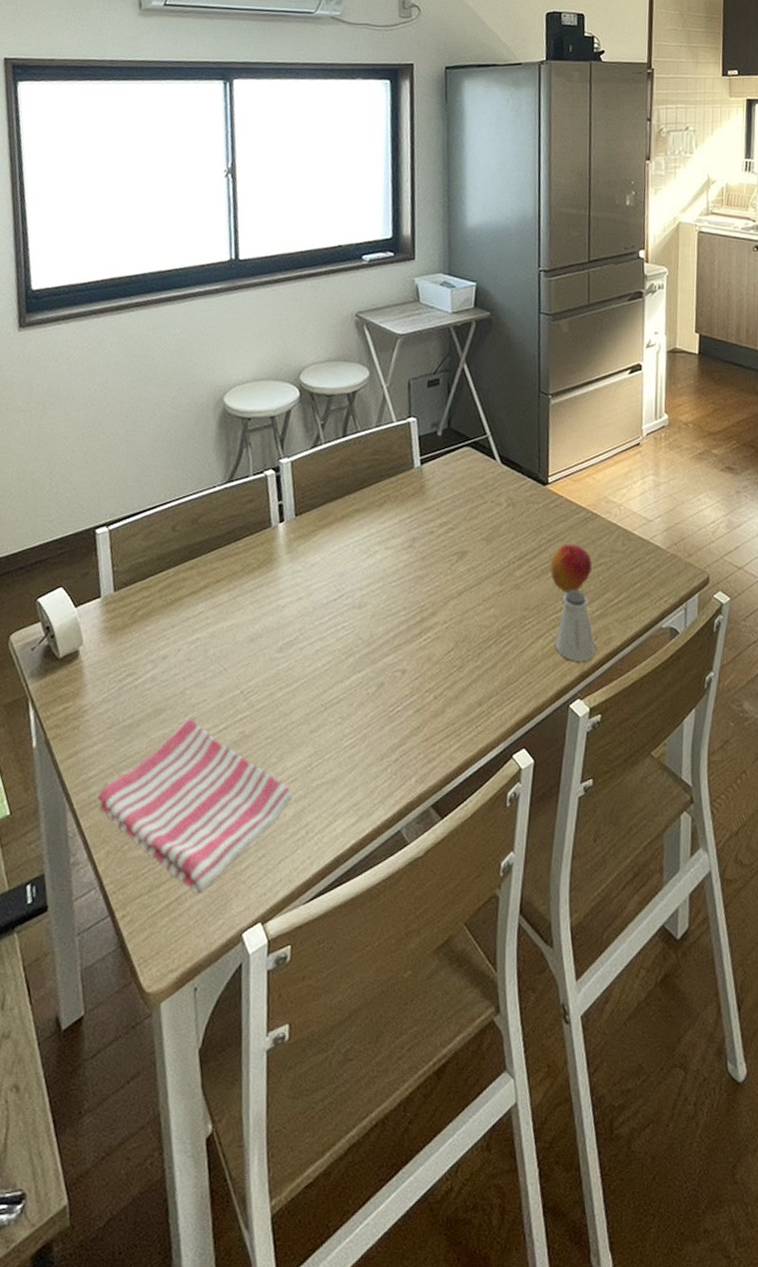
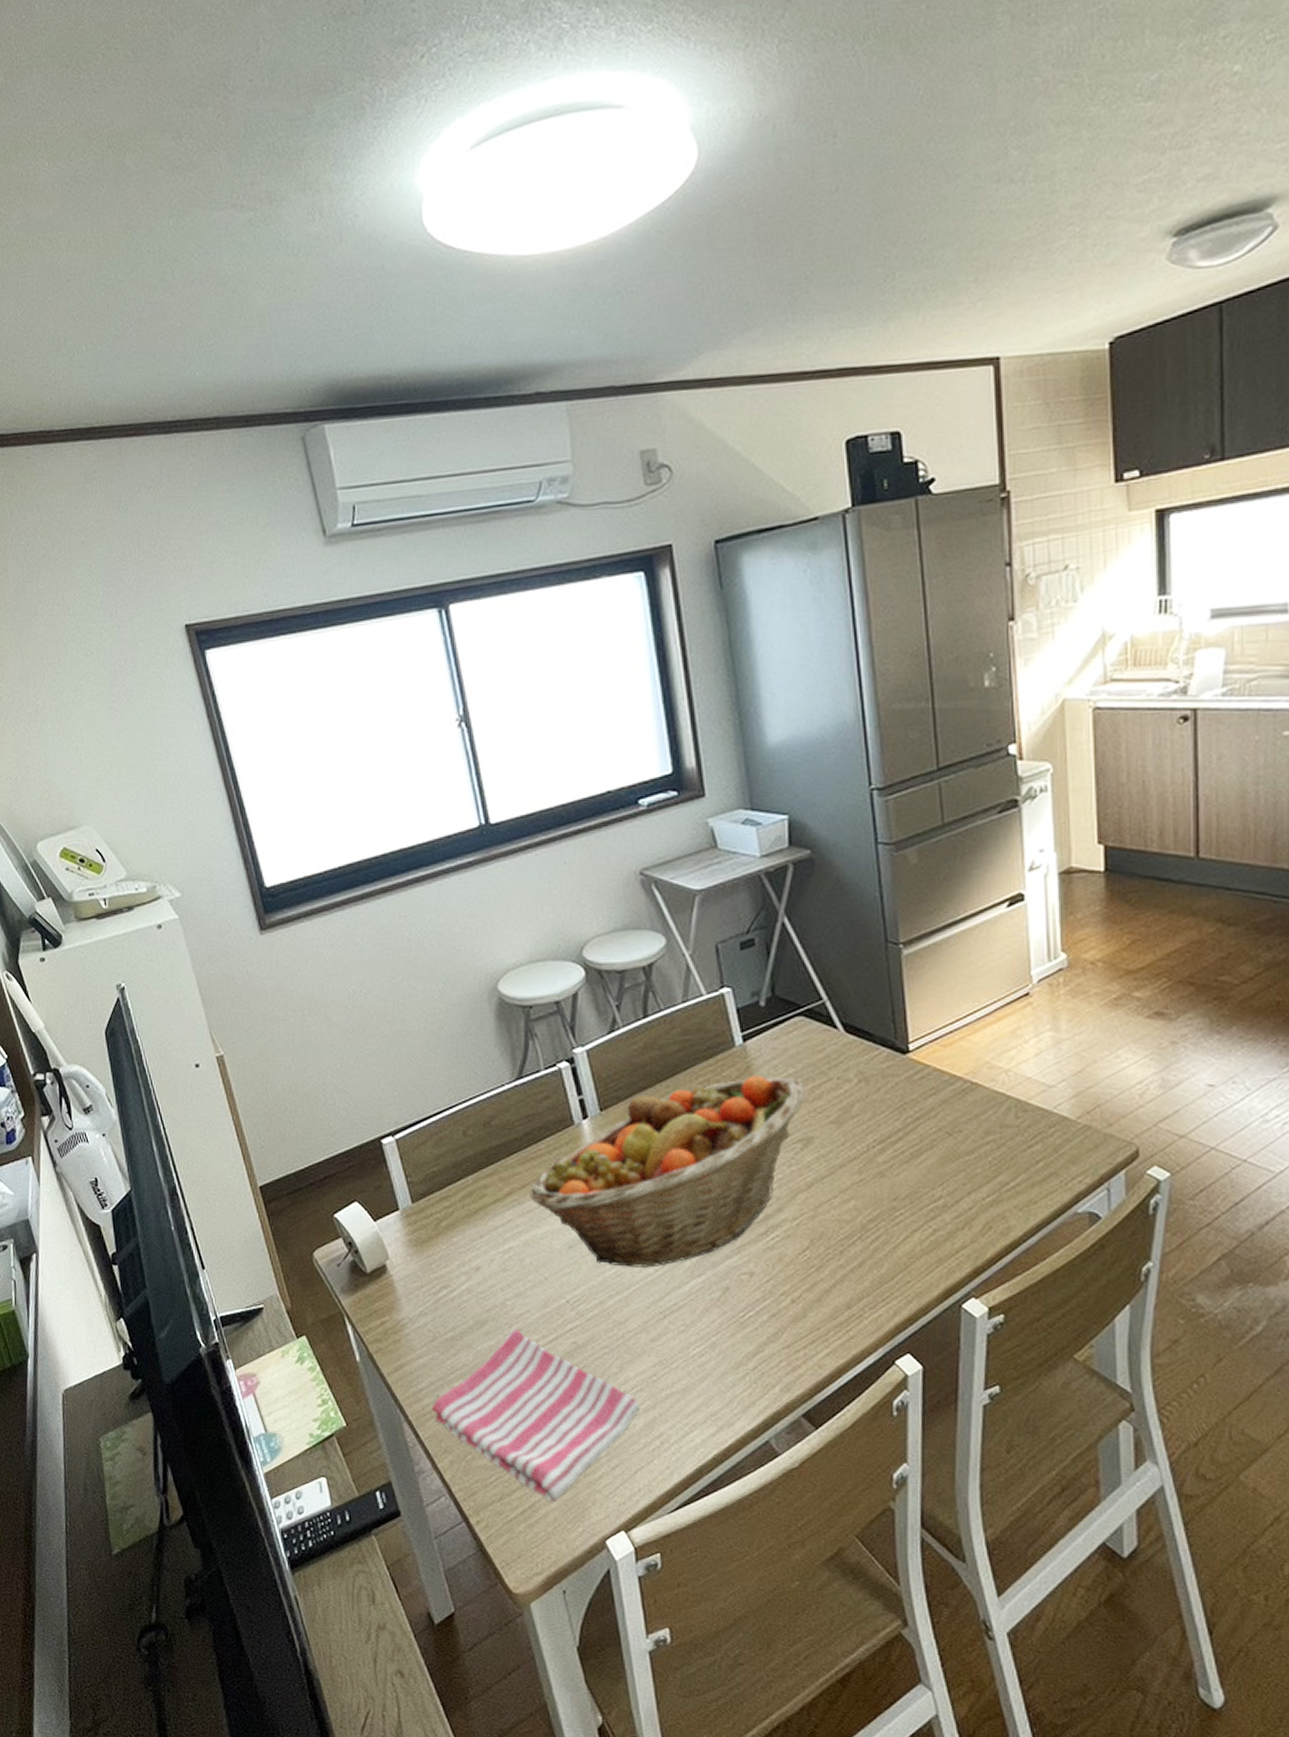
fruit basket: none [222,494,465,662] -> present [529,1075,804,1268]
fruit: present [550,543,593,593] -> none [921,1121,978,1178]
saltshaker: present [555,589,596,662] -> none [937,1173,990,1256]

